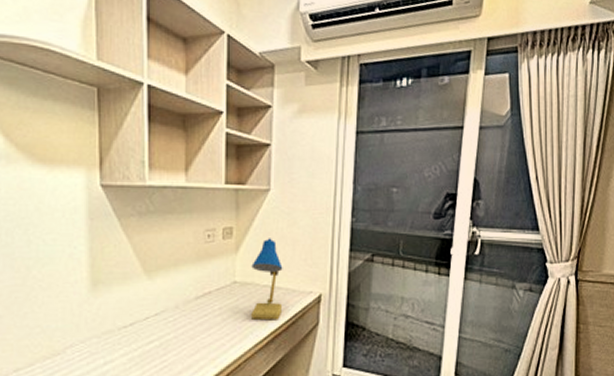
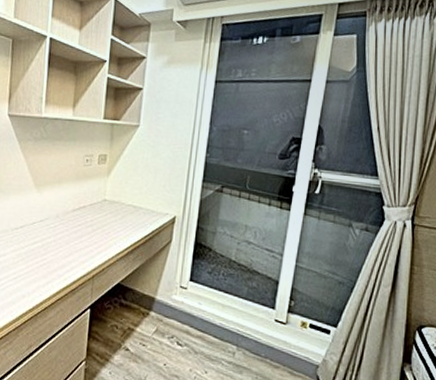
desk lamp: present [251,238,283,321] -> none [116,165,145,235]

